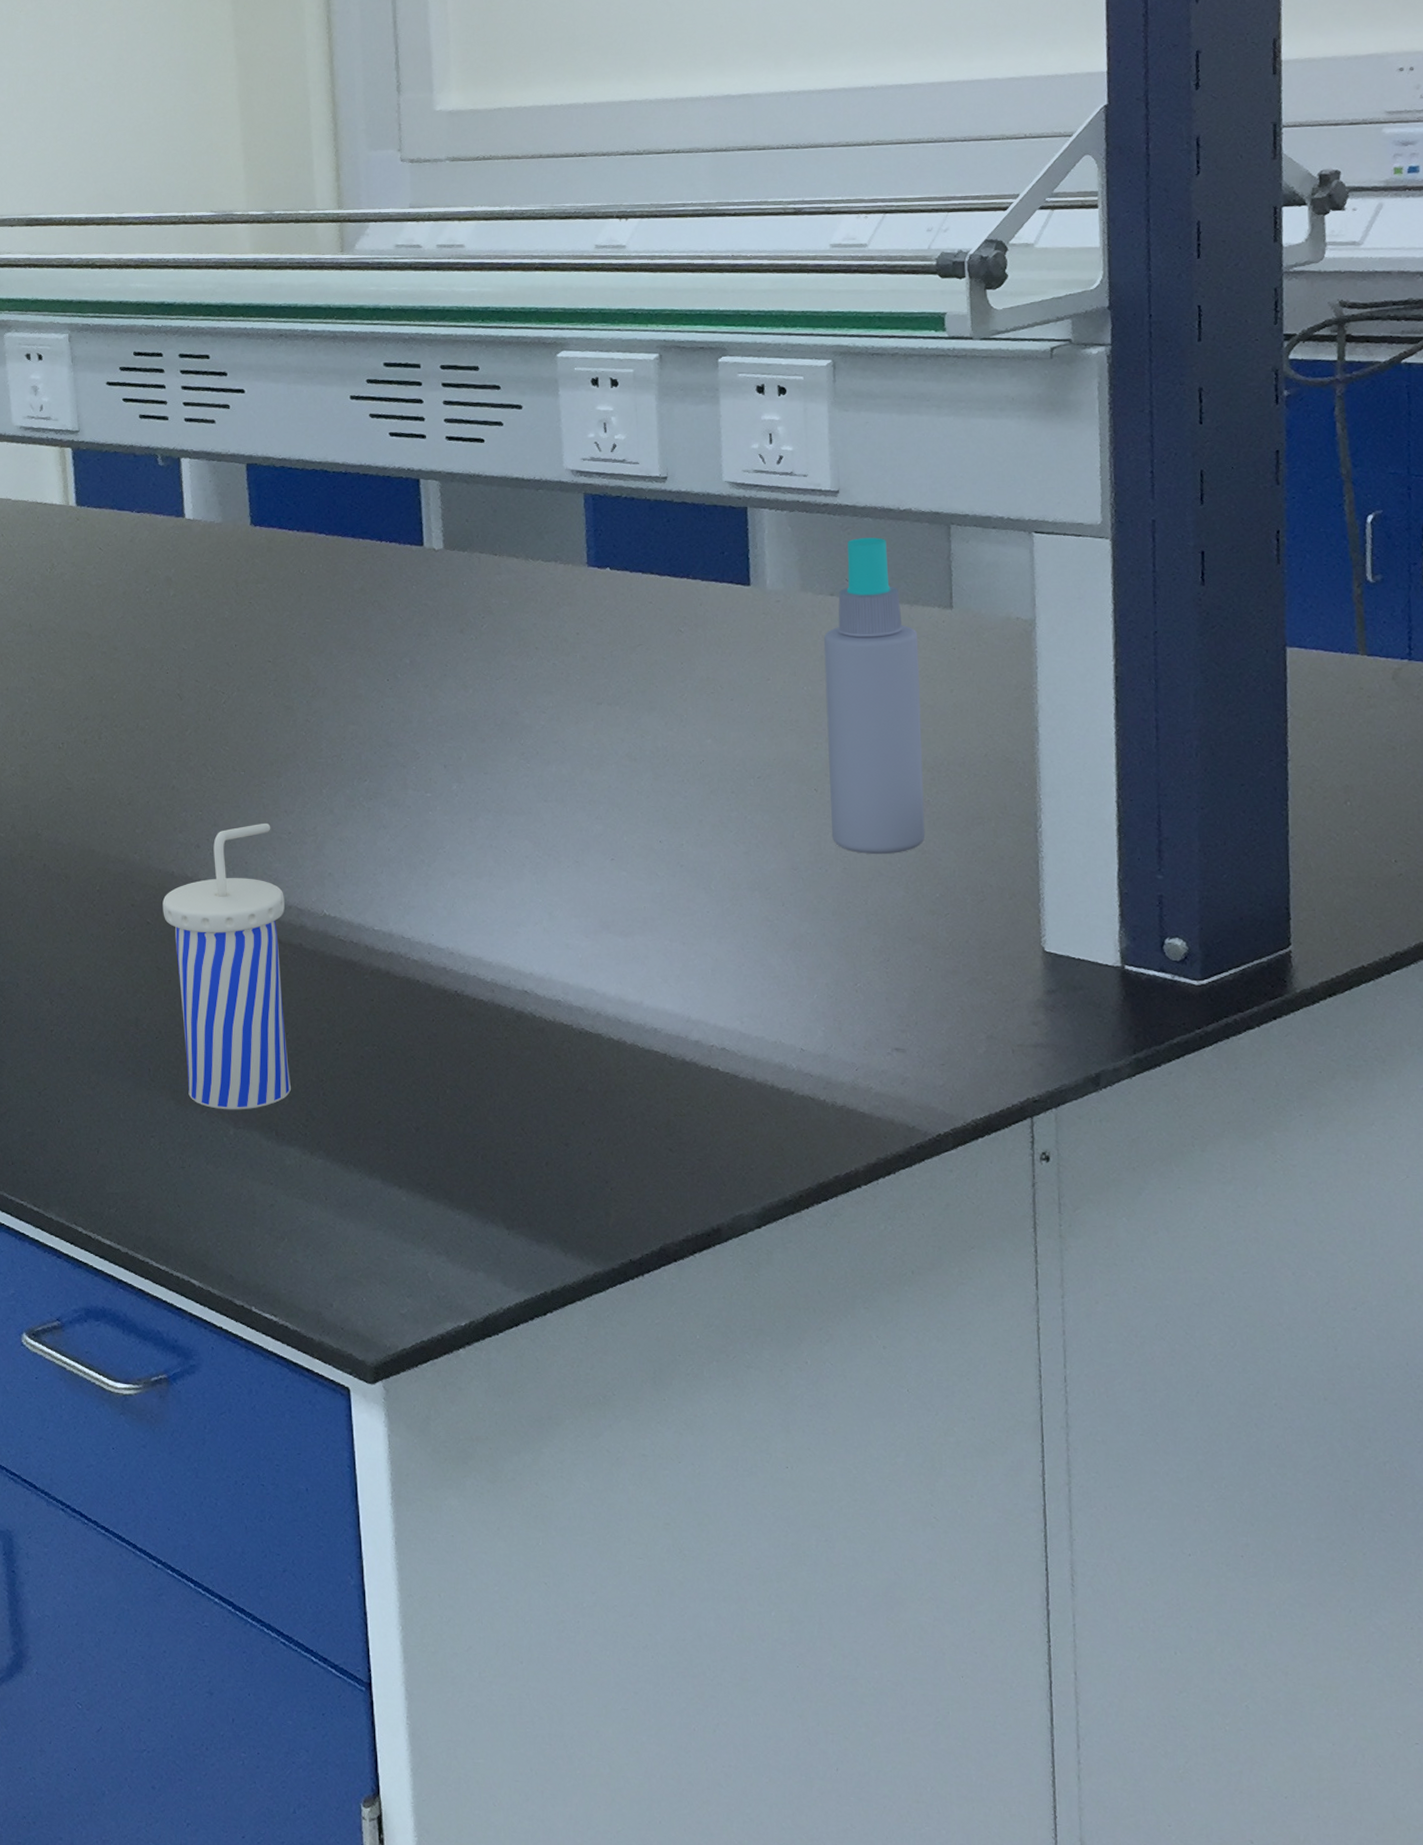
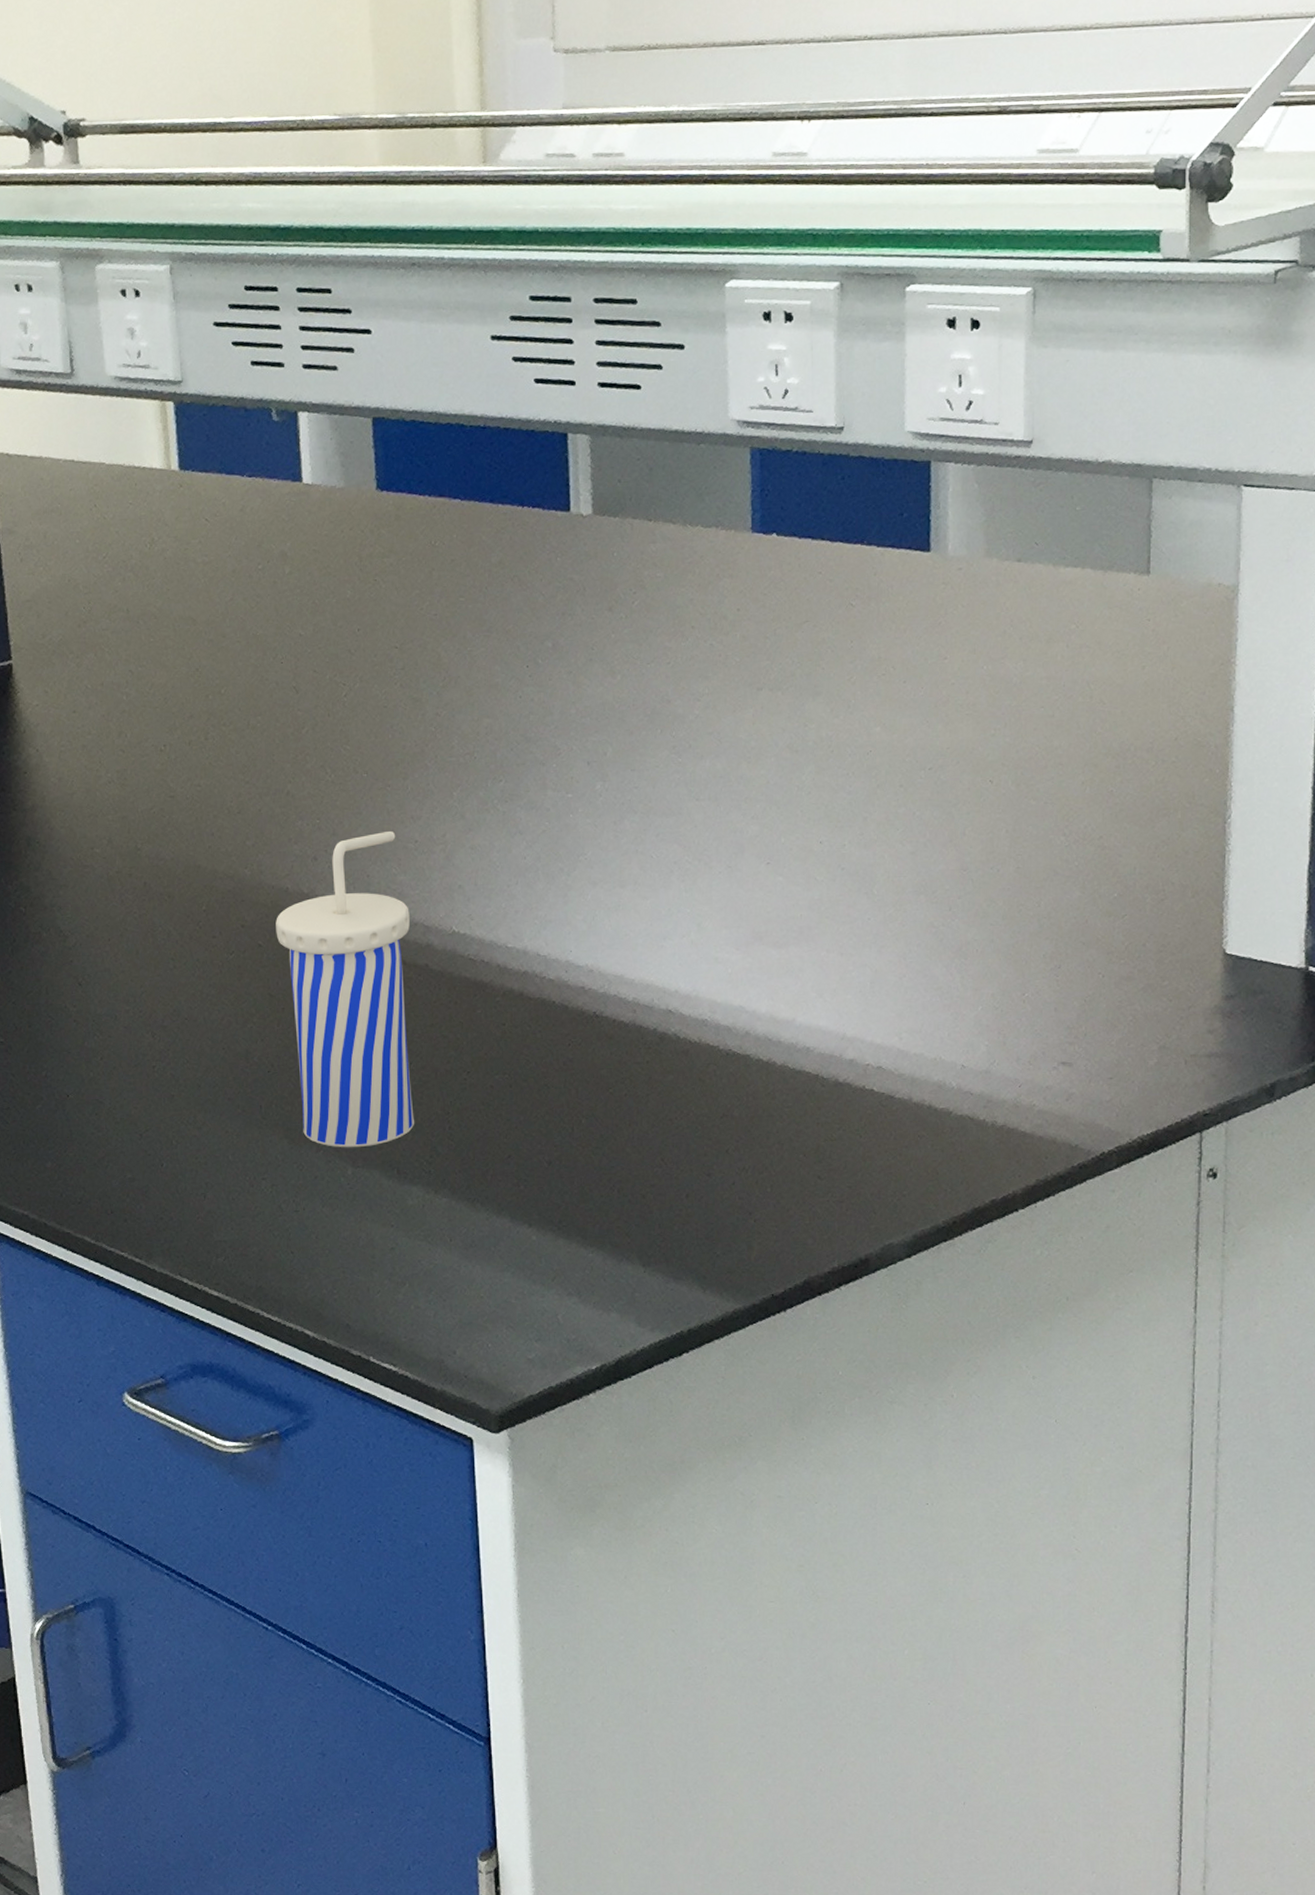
spray bottle: present [823,537,926,855] -> none [1007,494,1110,852]

